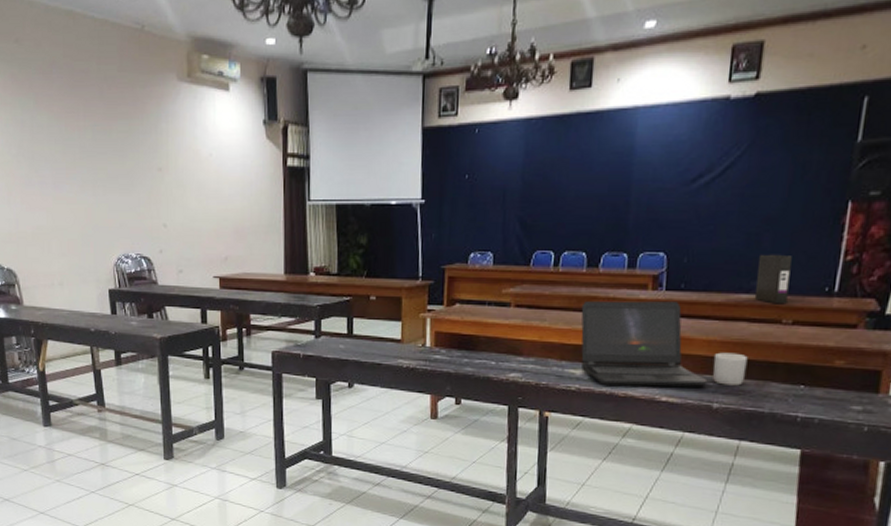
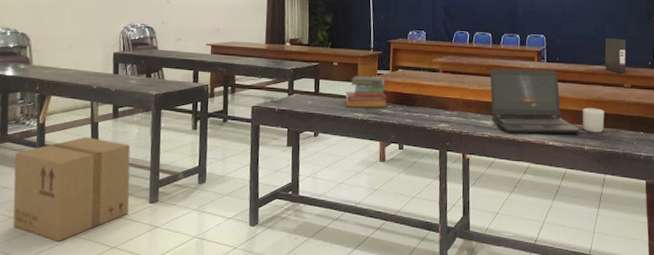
cardboard box: none [18,385,143,498] -> present [12,136,131,243]
books: none [386,313,440,353] -> present [345,76,387,108]

